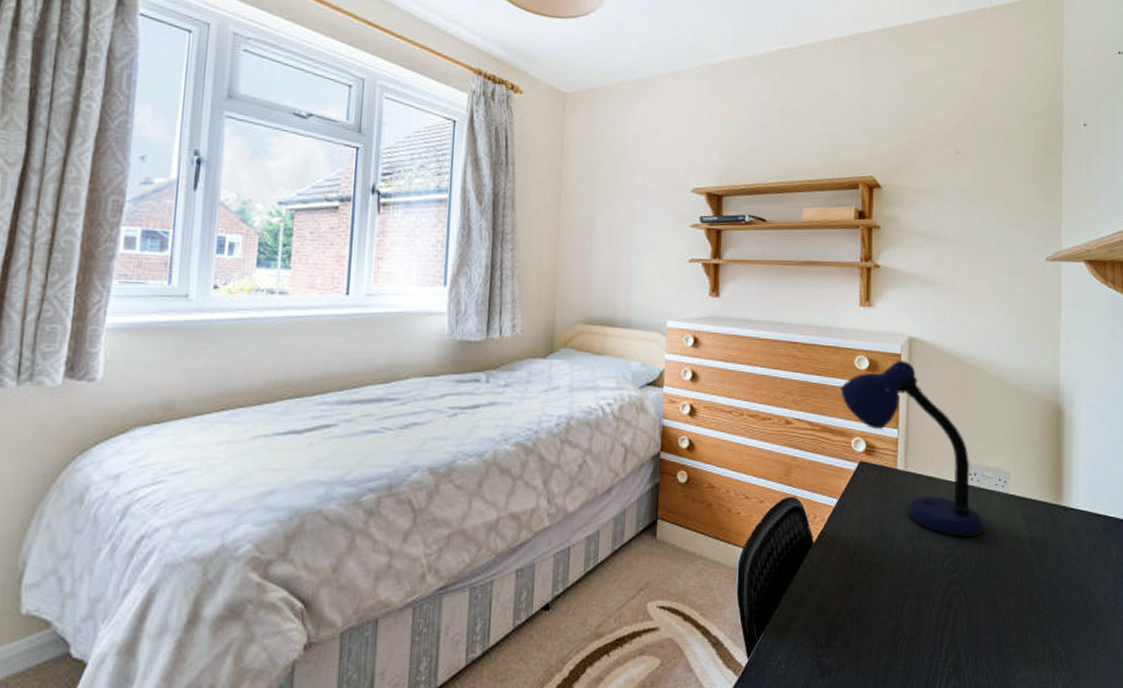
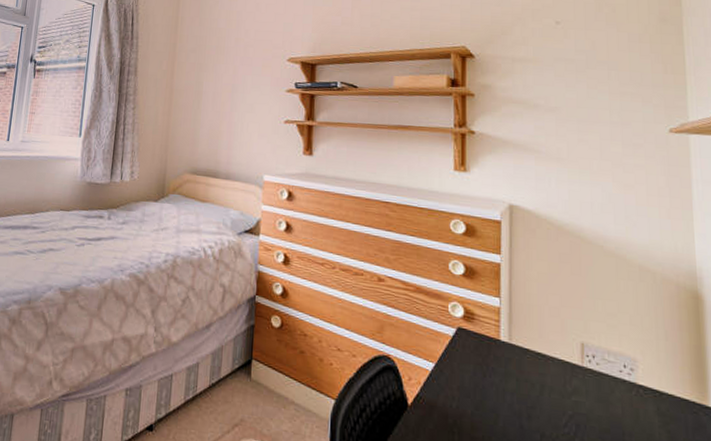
desk lamp: present [841,361,984,537] -> none [435,227,607,427]

